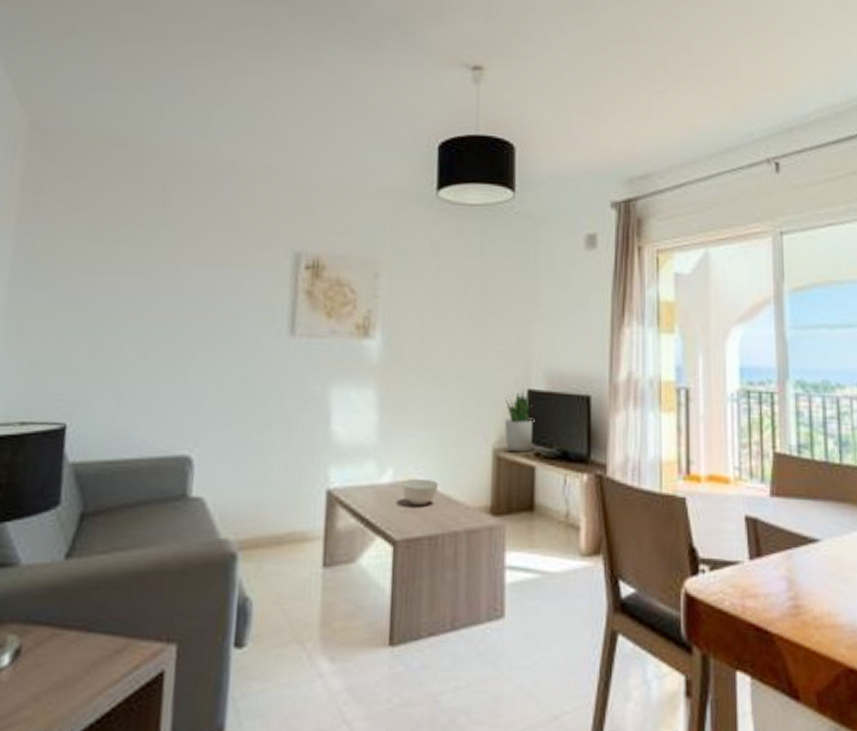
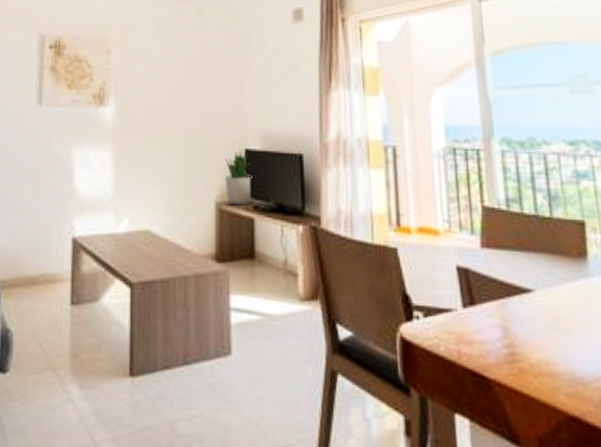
bowl: present [402,478,438,505] -> none [137,228,167,252]

